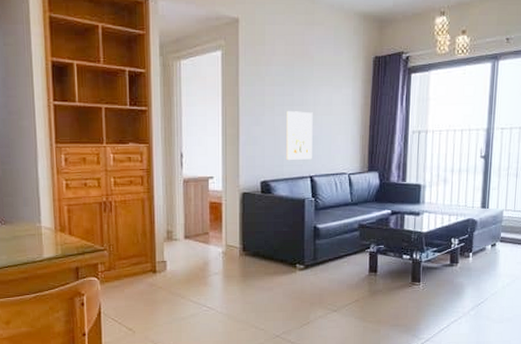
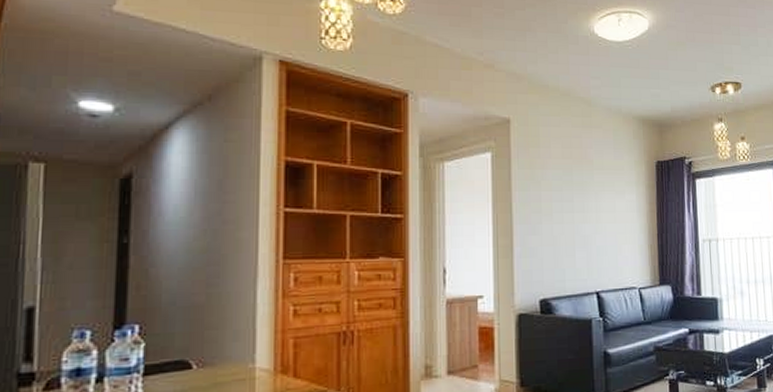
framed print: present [286,111,313,161] -> none [566,219,598,275]

